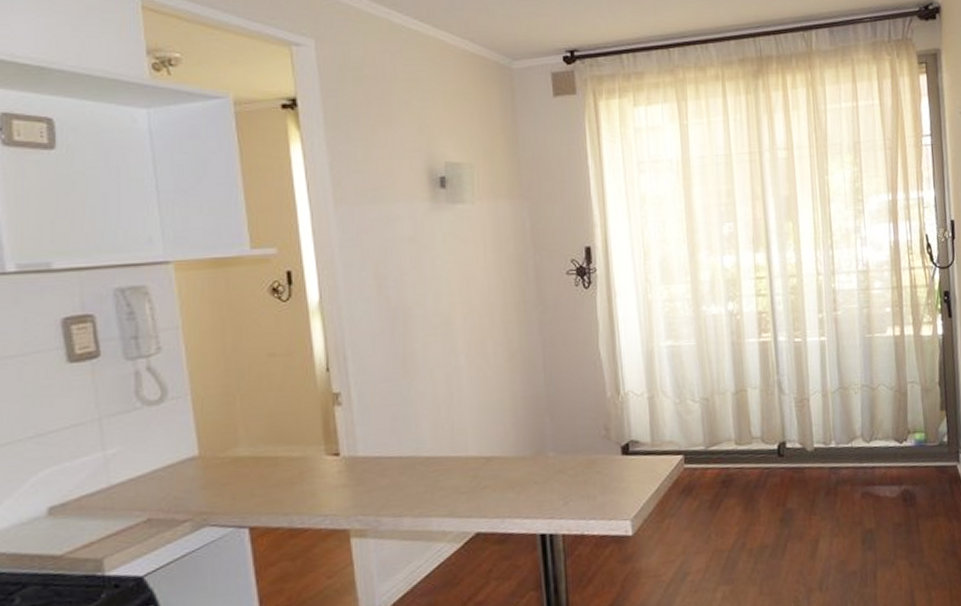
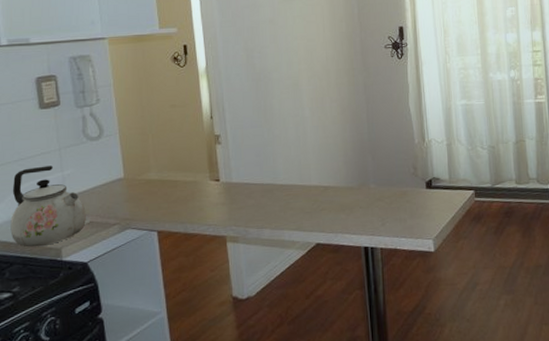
kettle: none [22,442,141,561] -> present [10,165,86,248]

